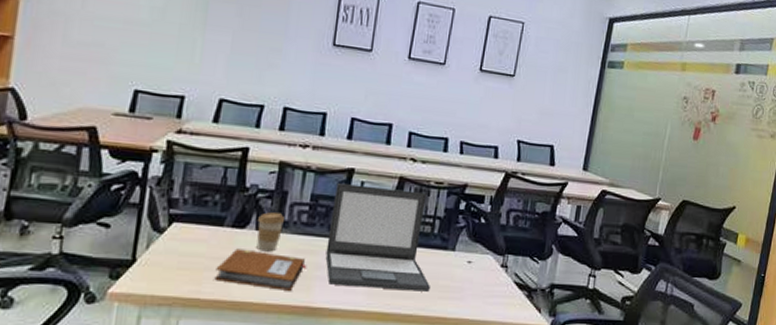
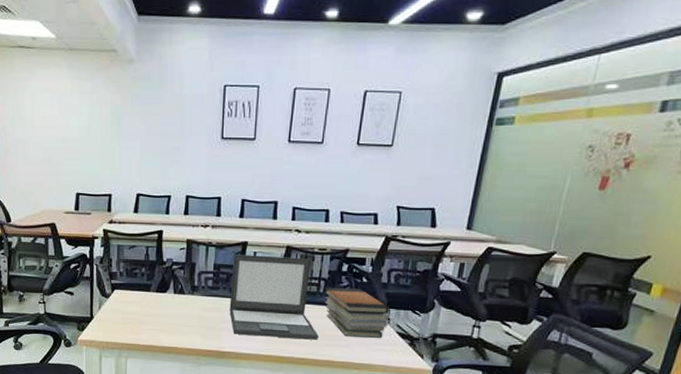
notebook: present [214,248,307,291] -> none [148,308,216,339]
coffee cup: present [256,212,285,252] -> none [175,280,196,310]
book stack: none [438,227,508,289] -> present [324,287,389,338]

